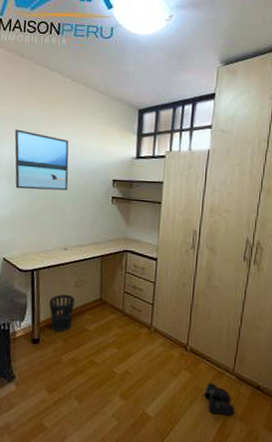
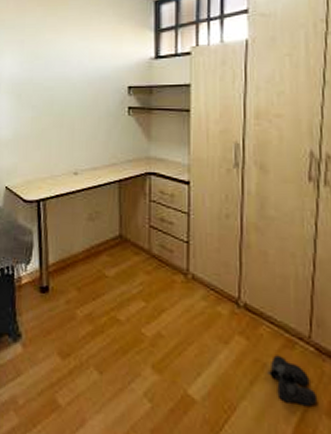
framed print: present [14,129,69,191] -> none [15,38,76,105]
wastebasket: present [49,294,75,332] -> none [59,229,90,279]

